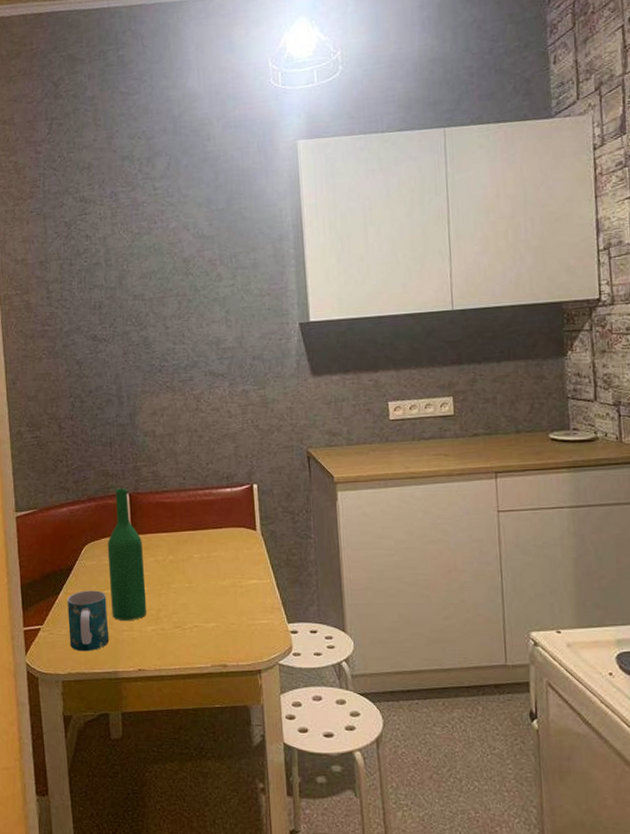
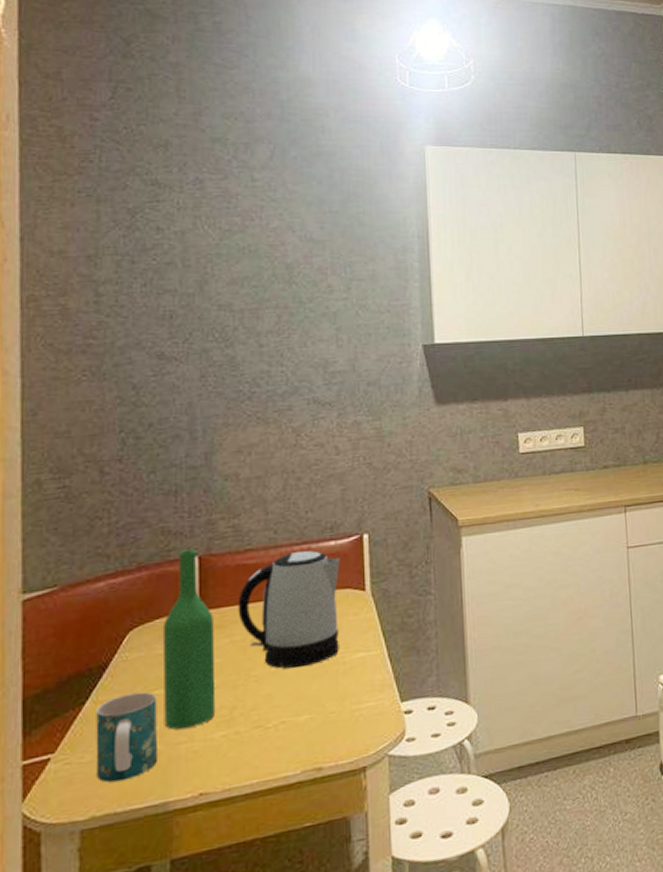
kettle: none [159,495,237,587] -> present [238,551,340,669]

